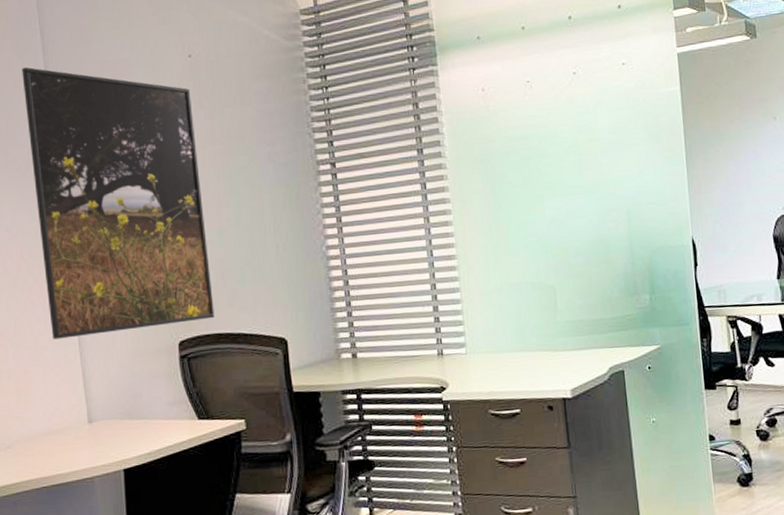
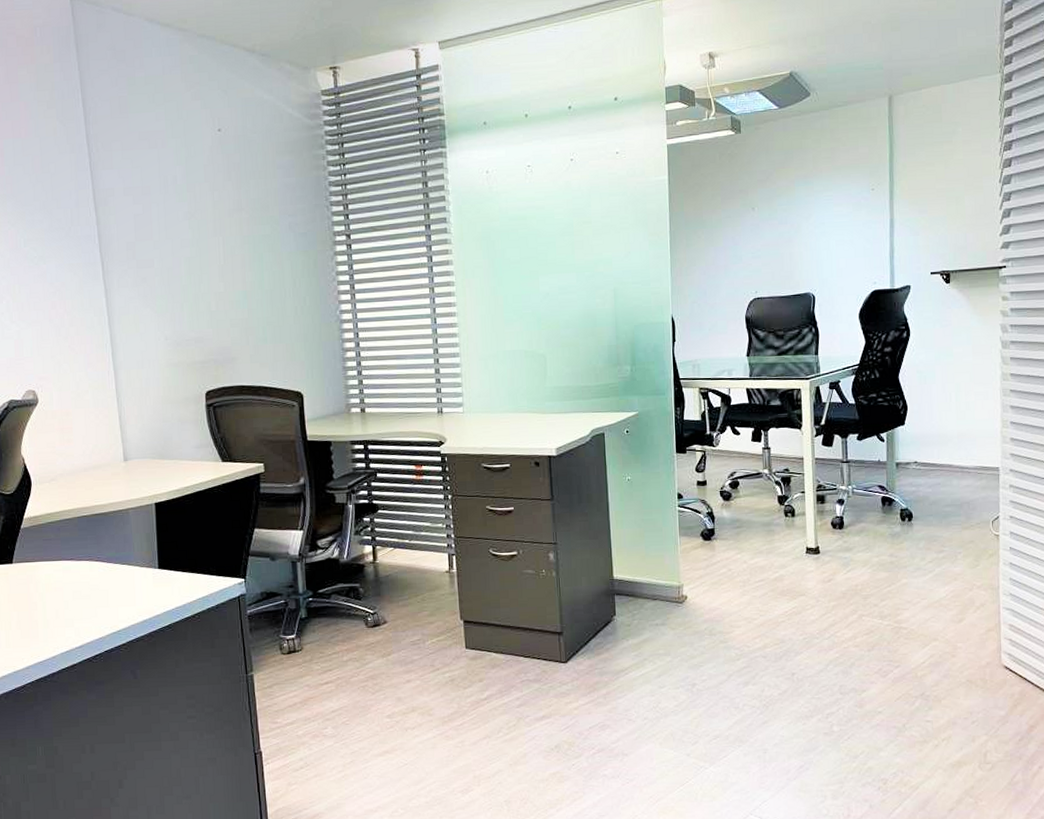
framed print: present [21,67,215,340] -> none [65,134,238,385]

